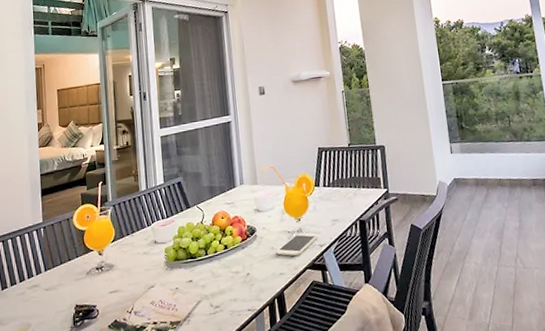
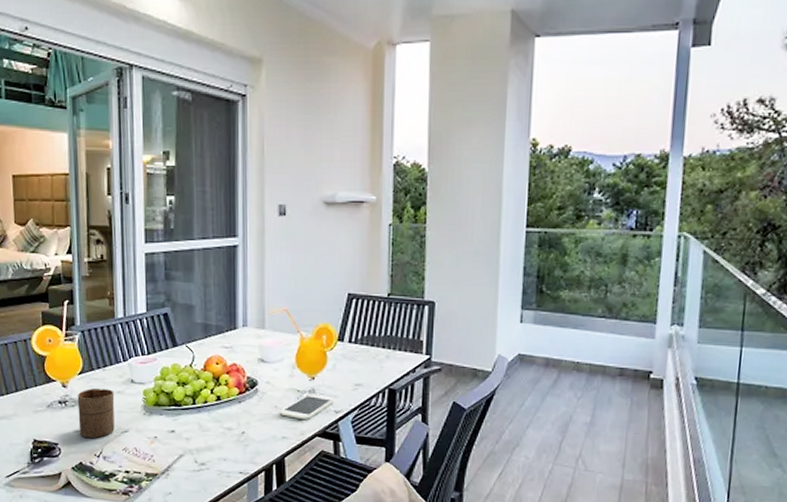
cup: none [111,251,143,298] -> present [77,387,115,439]

